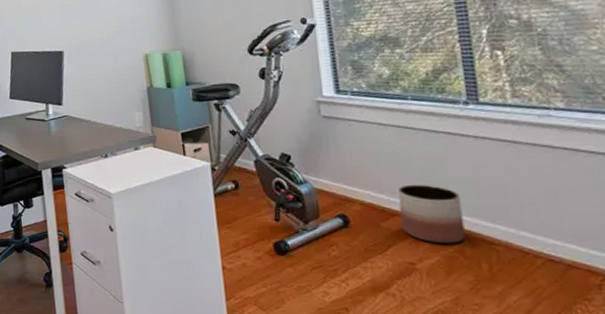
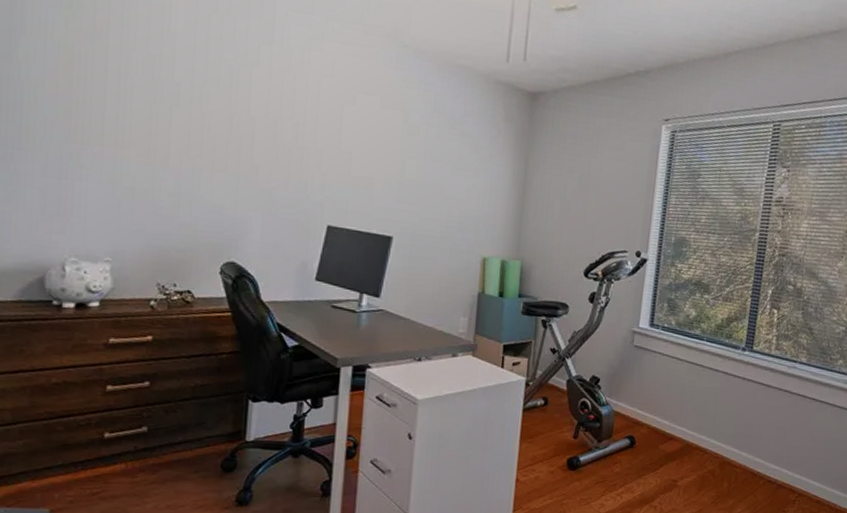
planter: present [397,184,466,244] -> none [674,413,722,465]

